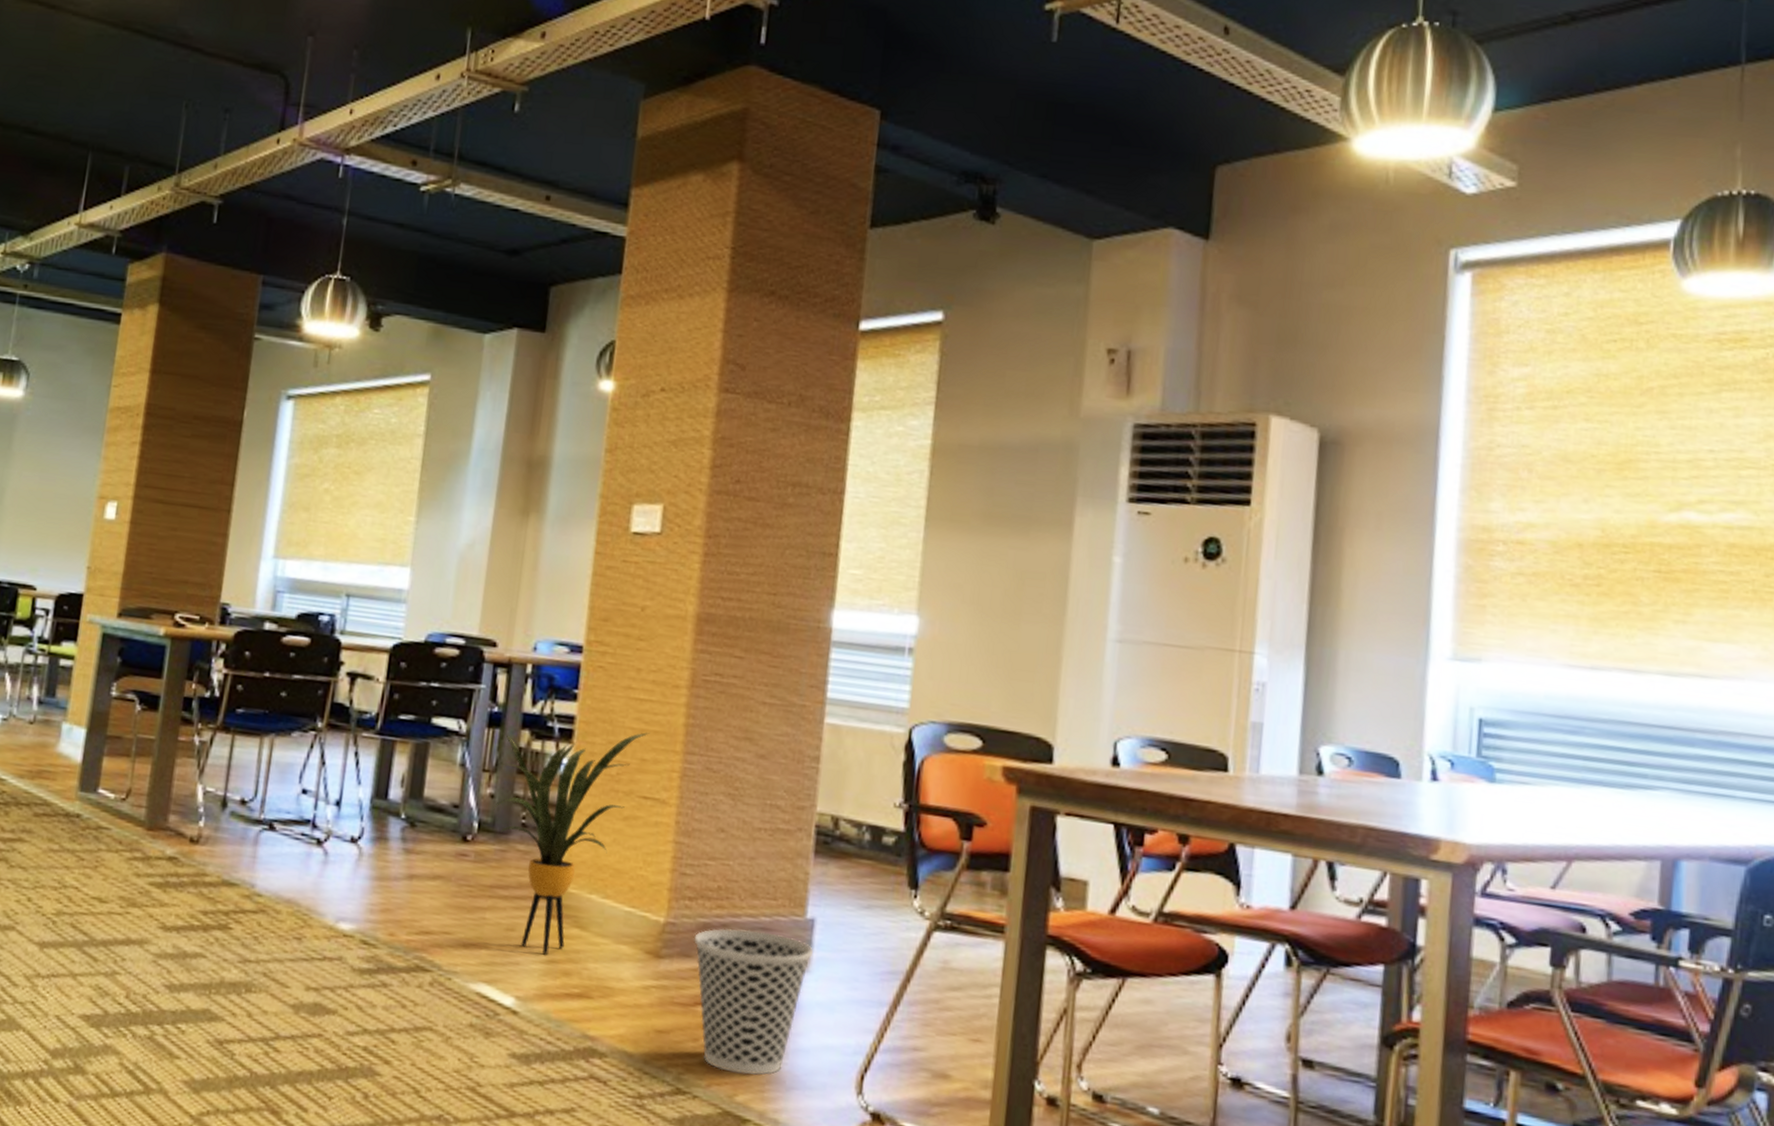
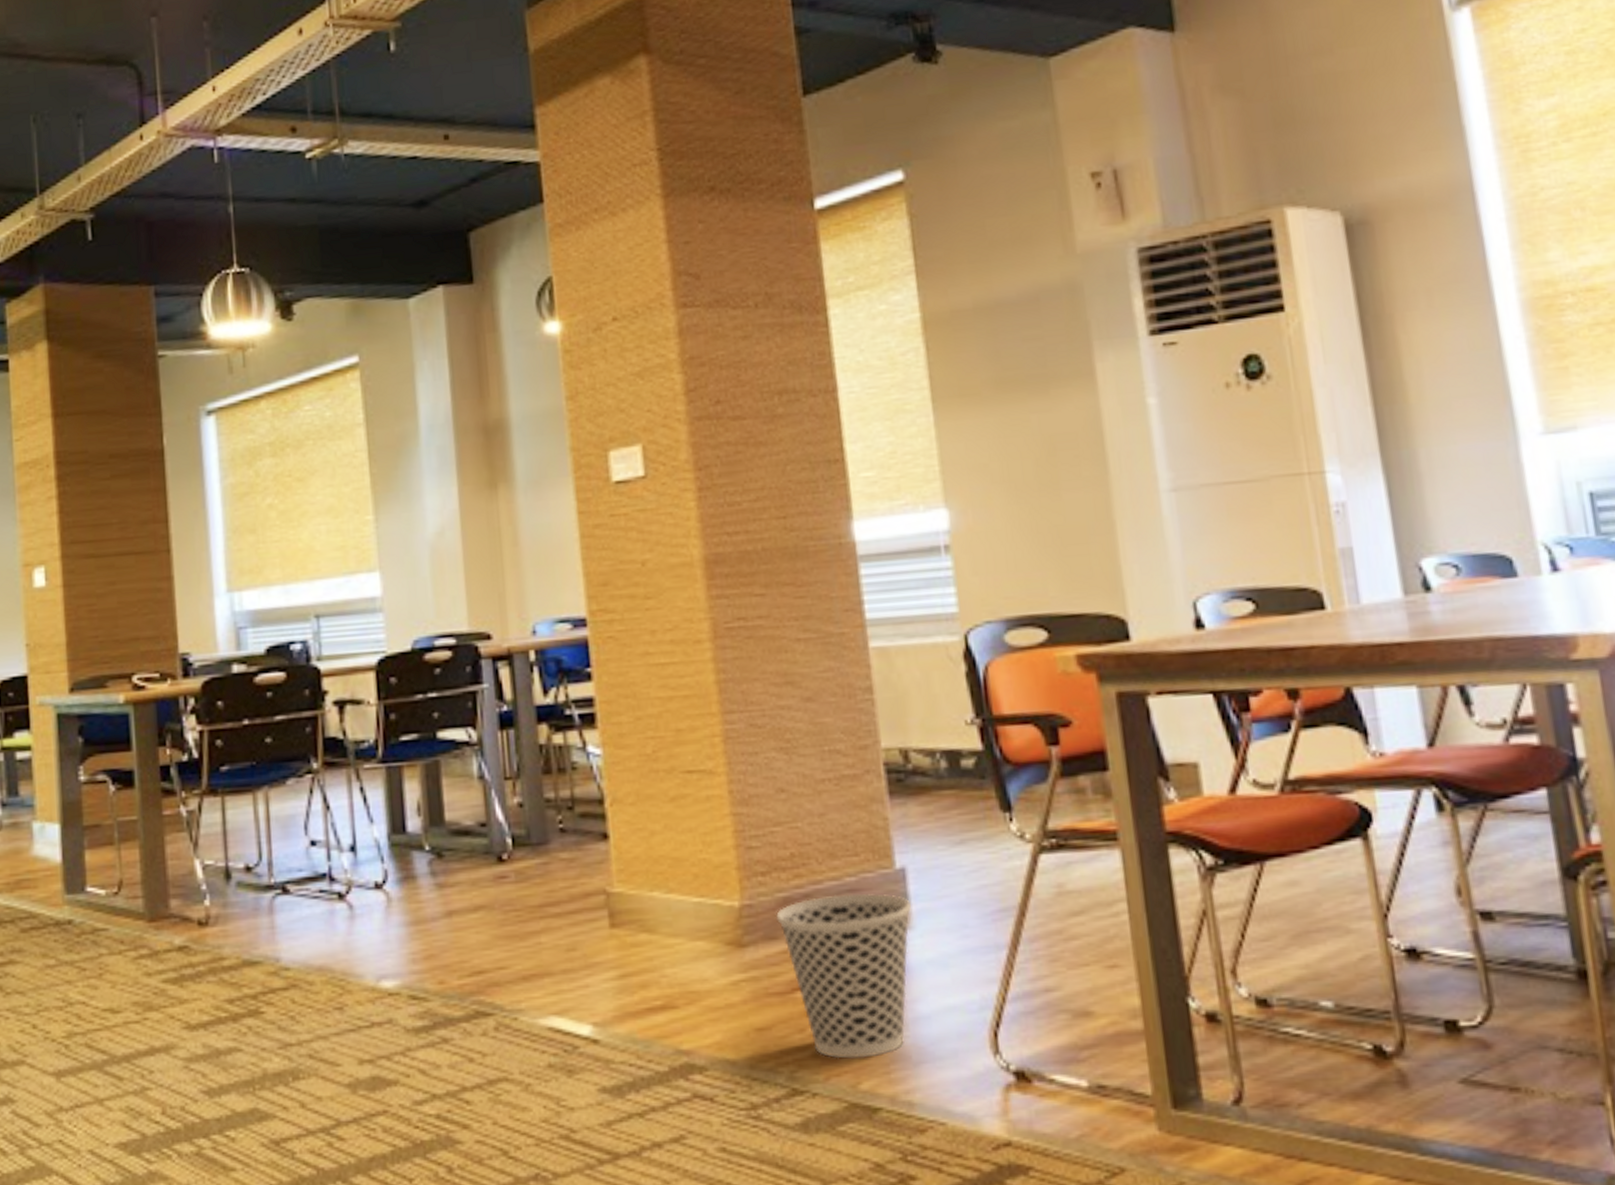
house plant: present [494,732,650,954] -> none [520,699,679,969]

